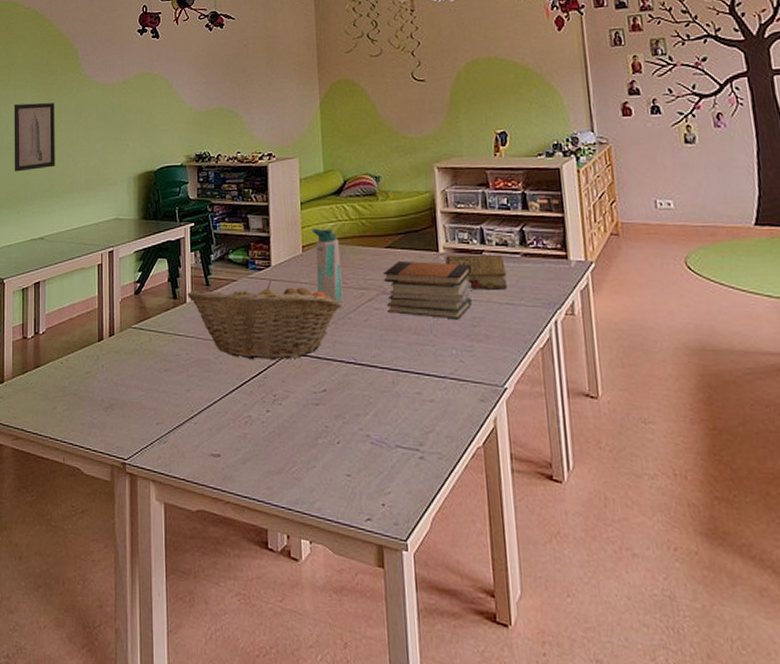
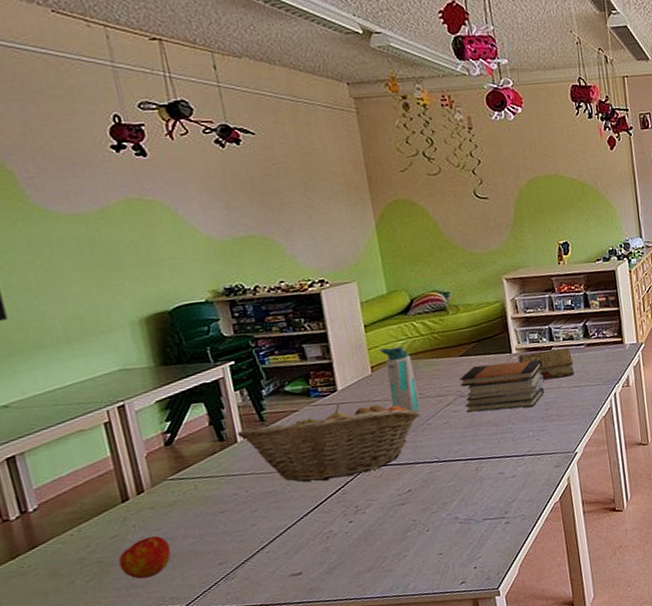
apple: none [87,380,124,420] -> present [118,536,172,579]

